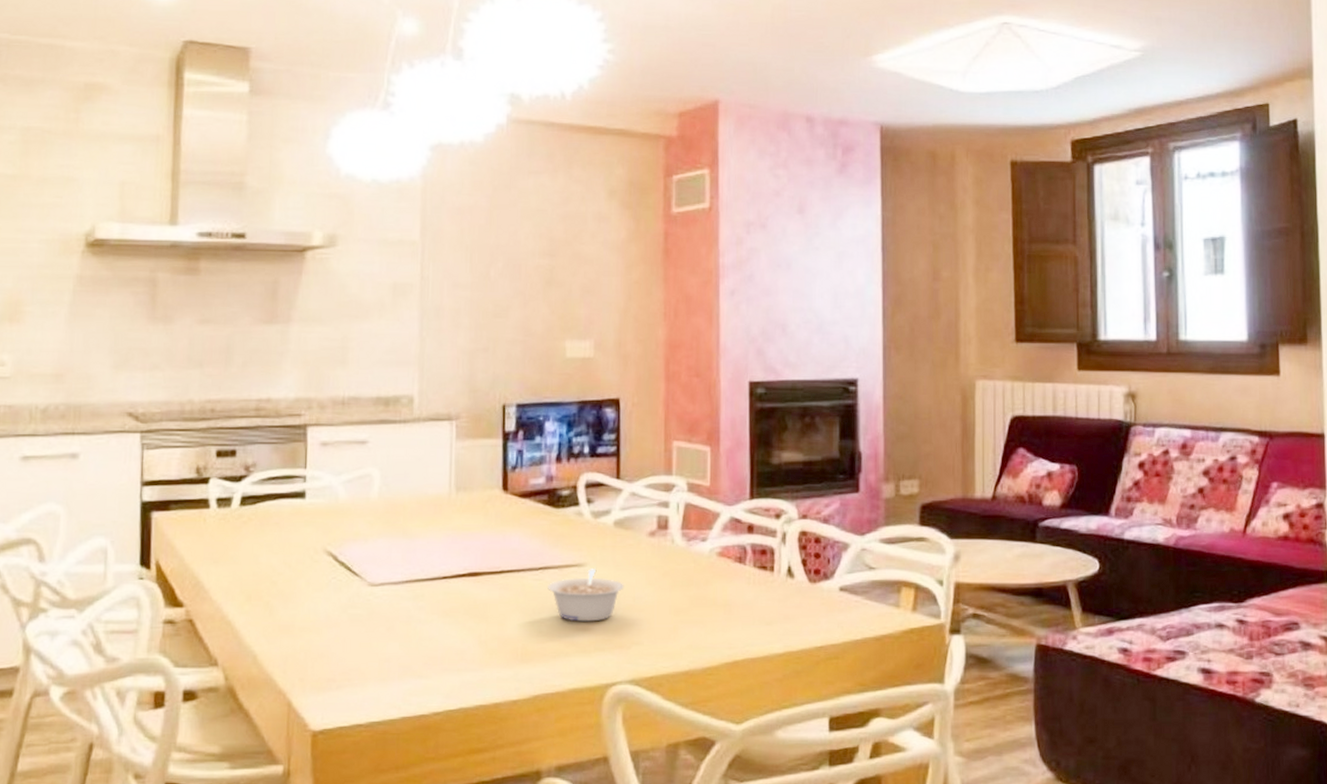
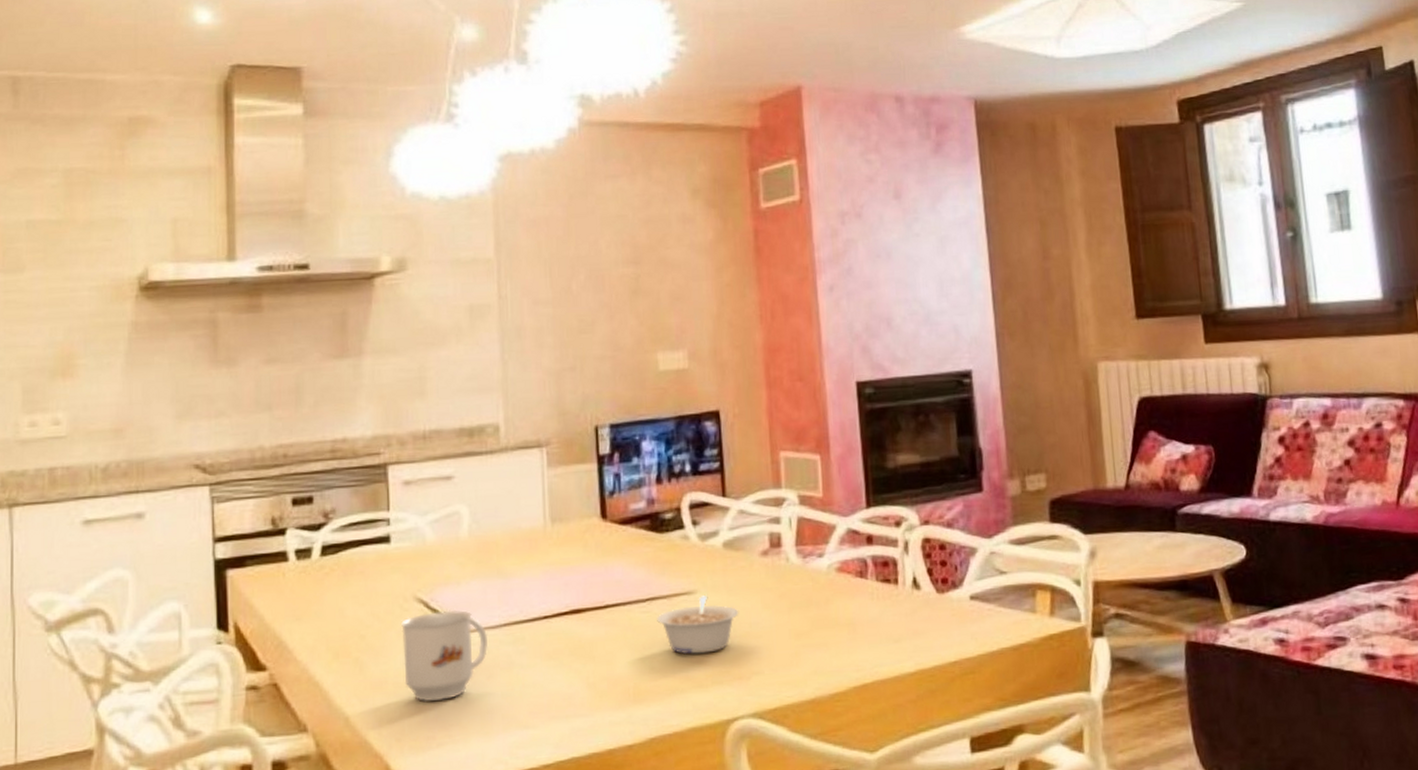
mug: none [310,564,389,647] -> present [401,610,487,703]

